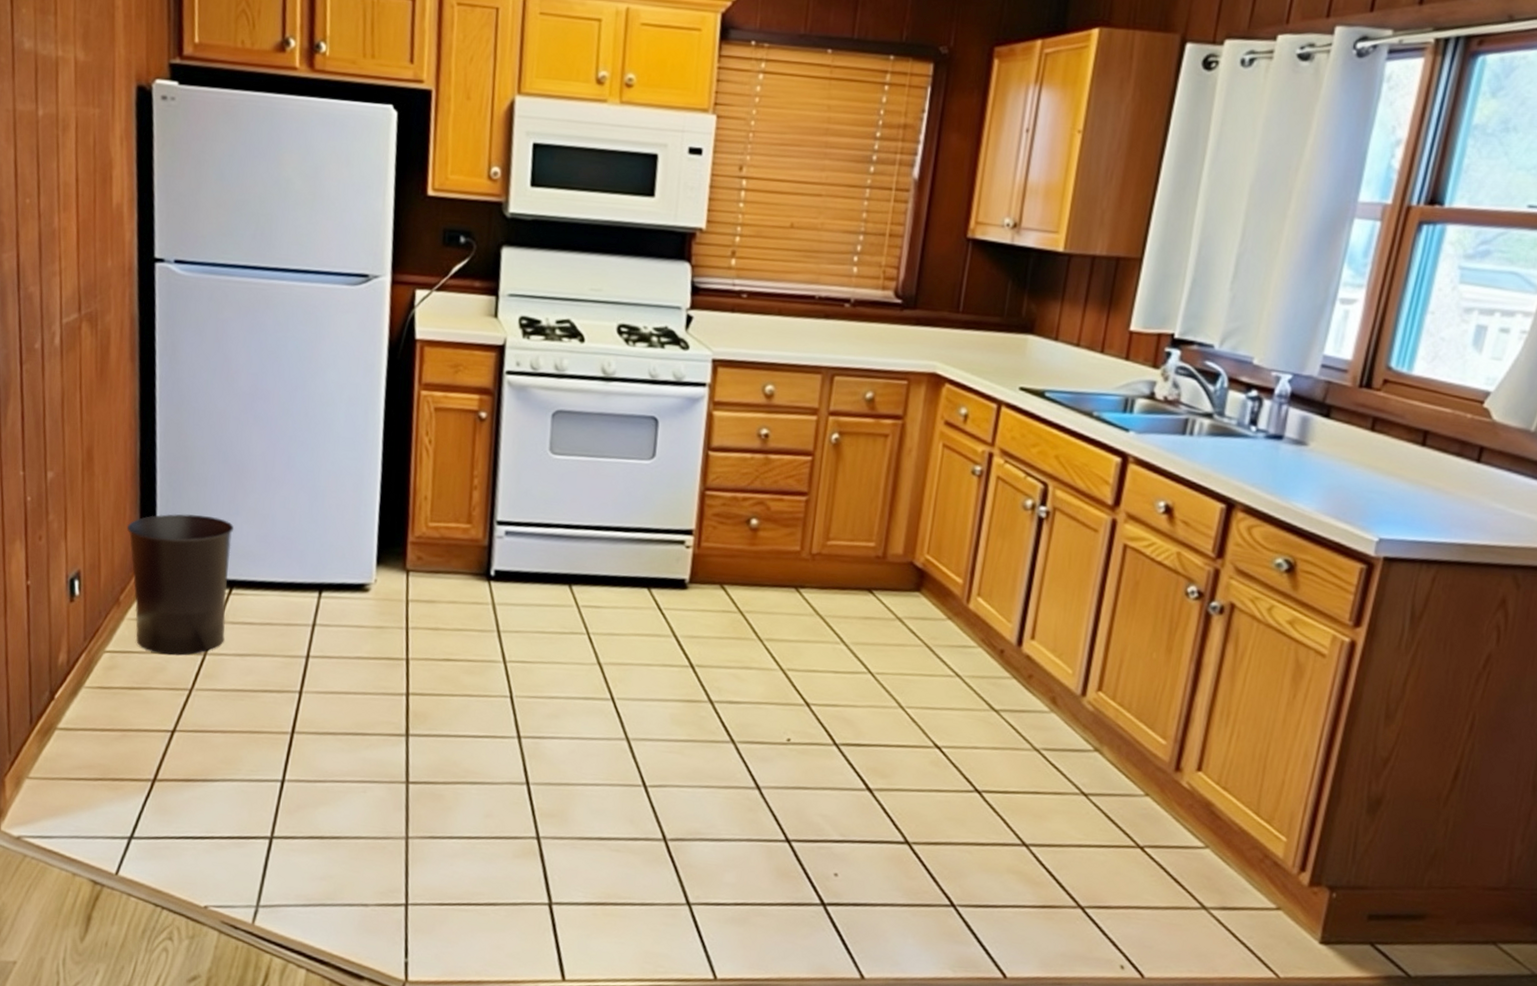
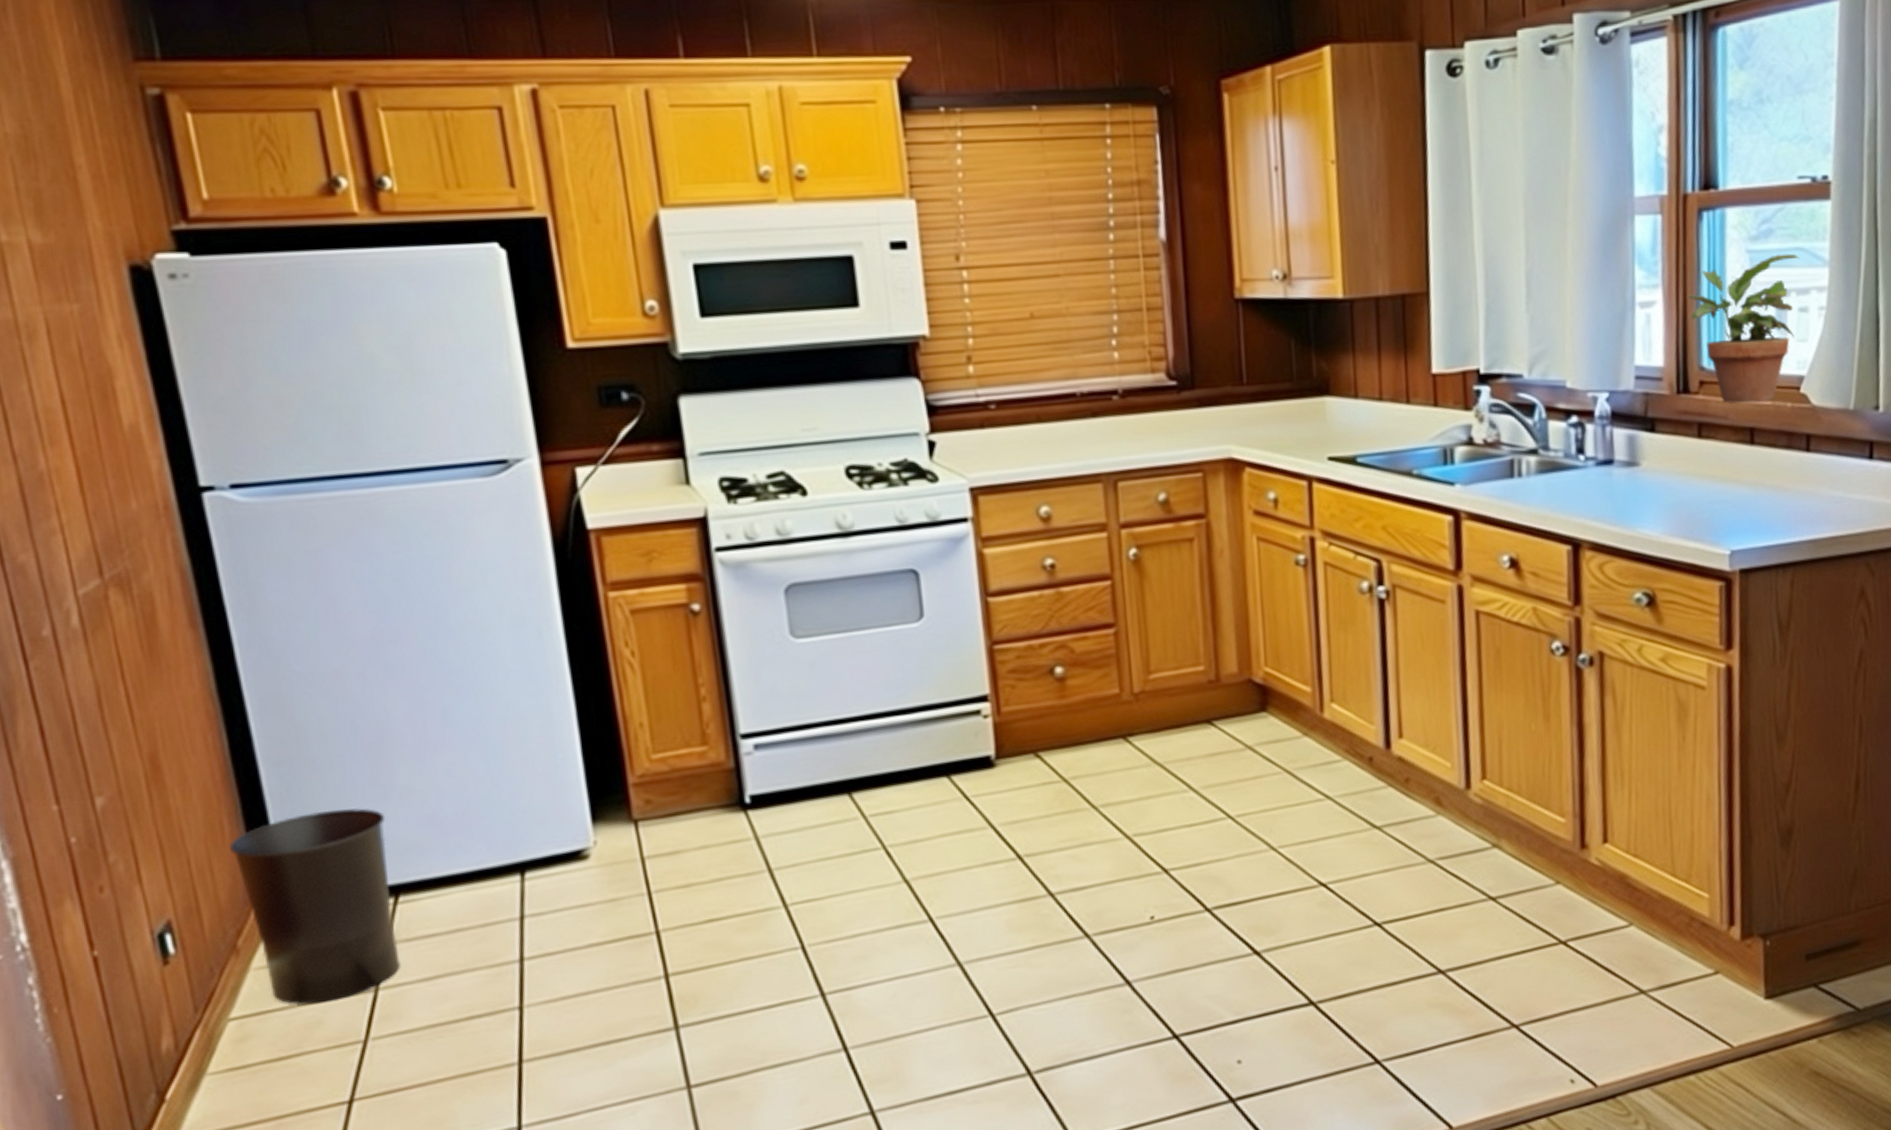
potted plant: none [1388,275,1512,410] -> present [1687,253,1799,404]

